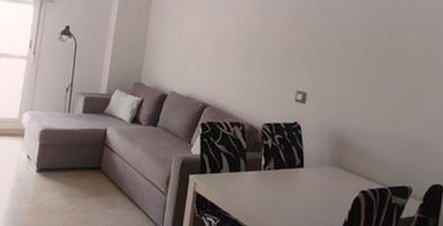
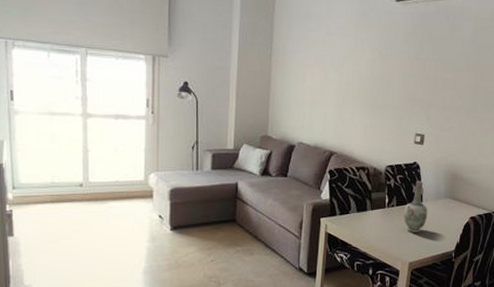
vase: none [282,143,310,203] -> present [404,181,428,232]

